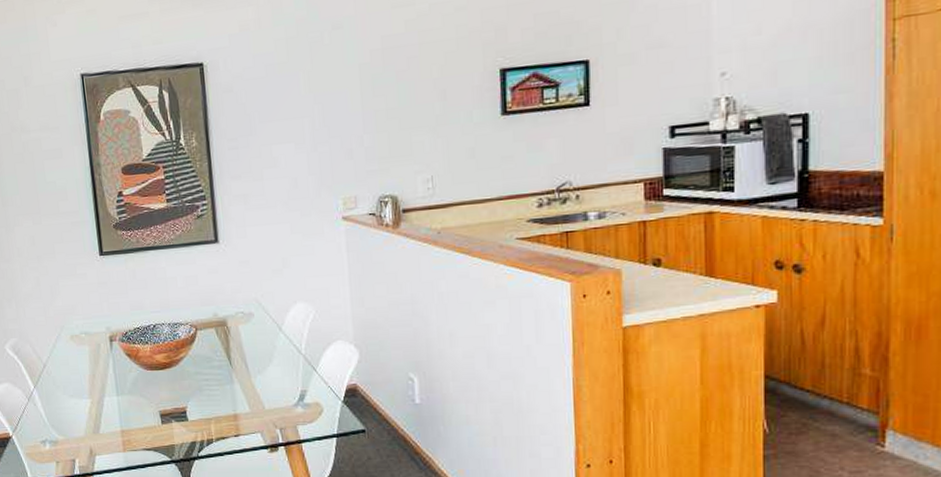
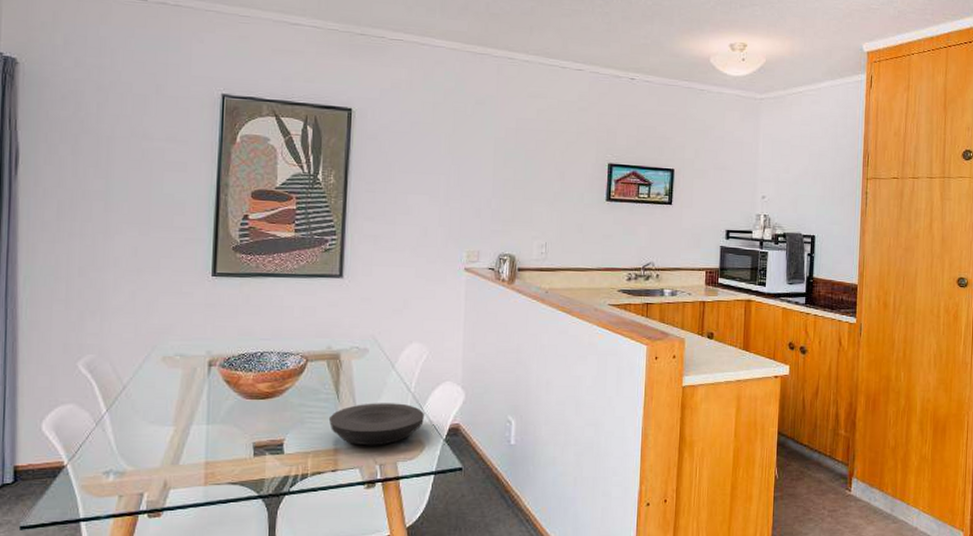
plate: none [224,366,320,411] -> present [328,403,425,446]

